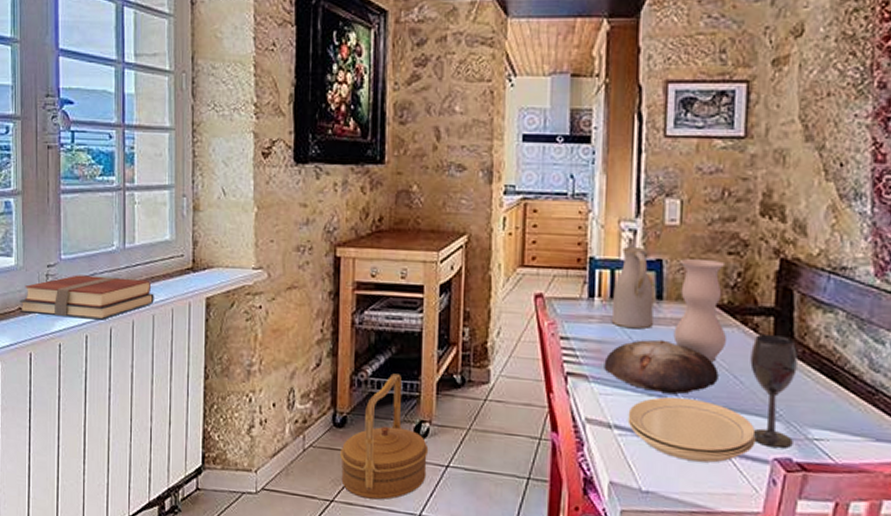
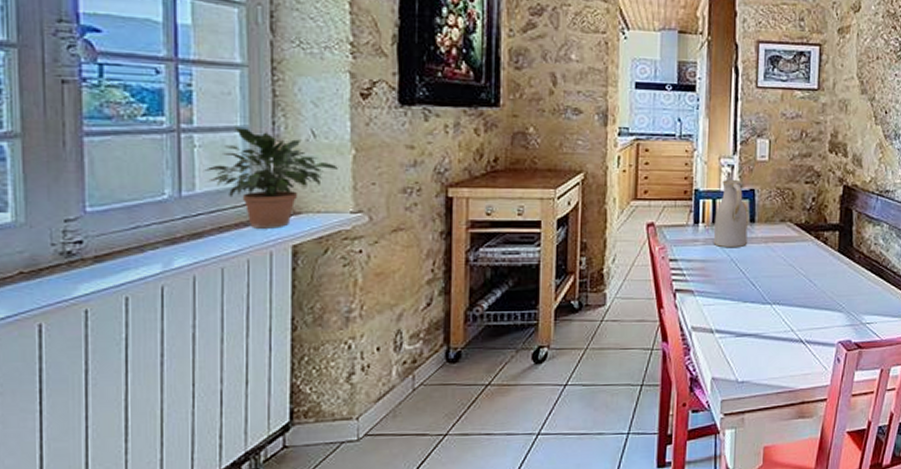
books: present [19,275,154,320] -> none [20,229,223,279]
potted plant: none [140,186,243,281] -> present [202,128,338,229]
woven basket: present [340,373,429,500] -> none [454,305,547,427]
bread: present [604,339,719,394] -> none [707,255,798,298]
plate: present [627,396,756,463] -> none [727,301,825,352]
vase: present [673,259,728,362] -> none [763,188,805,271]
wine glass: present [750,333,798,449] -> none [821,245,855,334]

